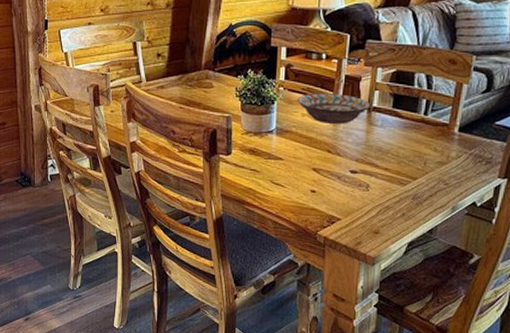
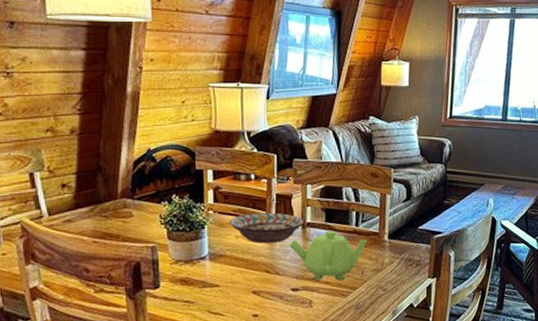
teapot: none [353,116,434,169] -> present [289,230,366,281]

